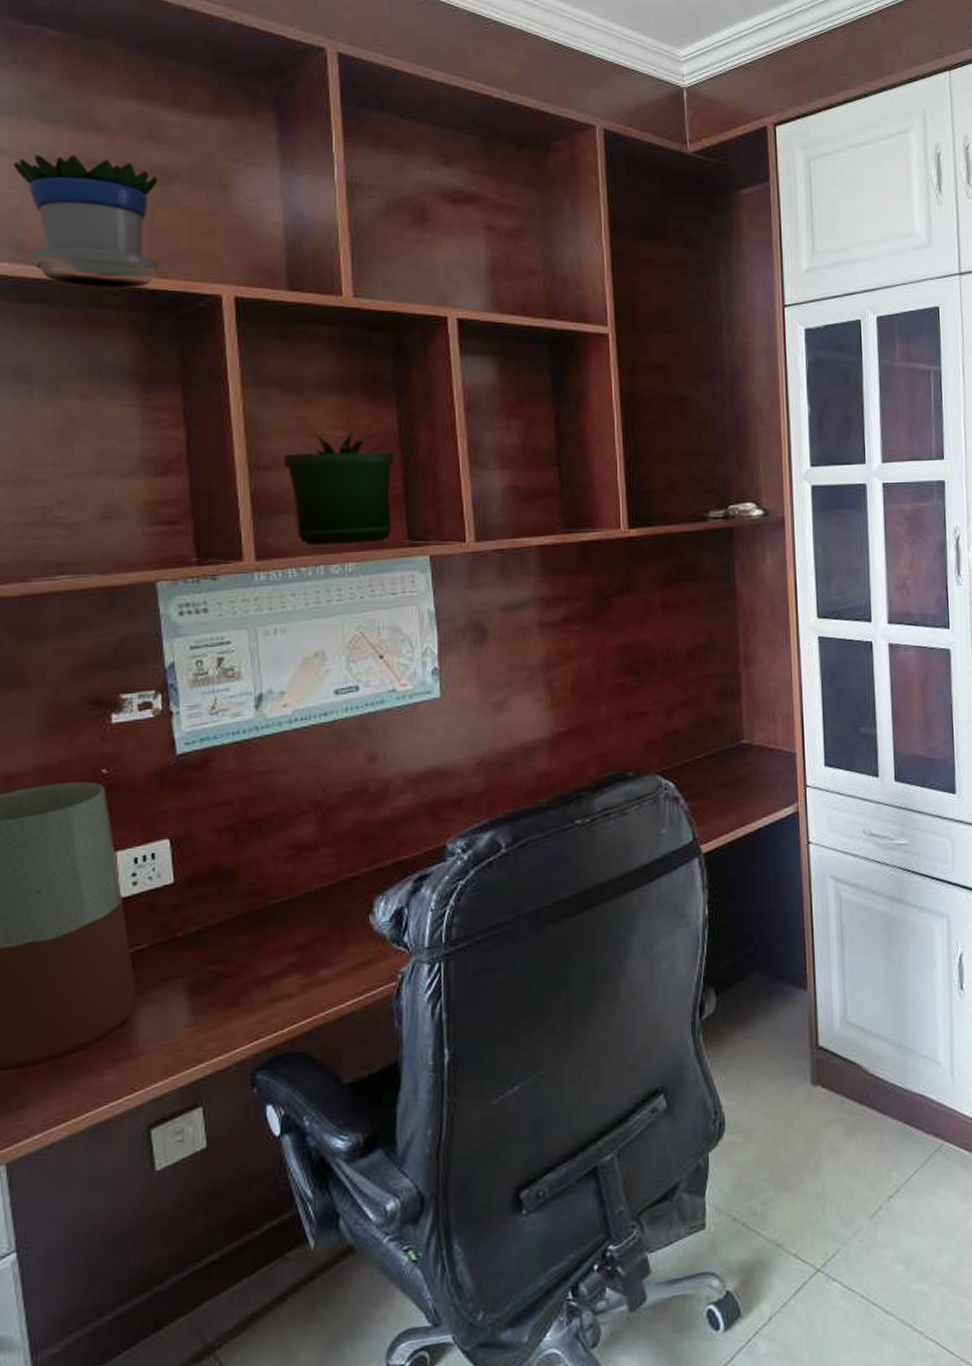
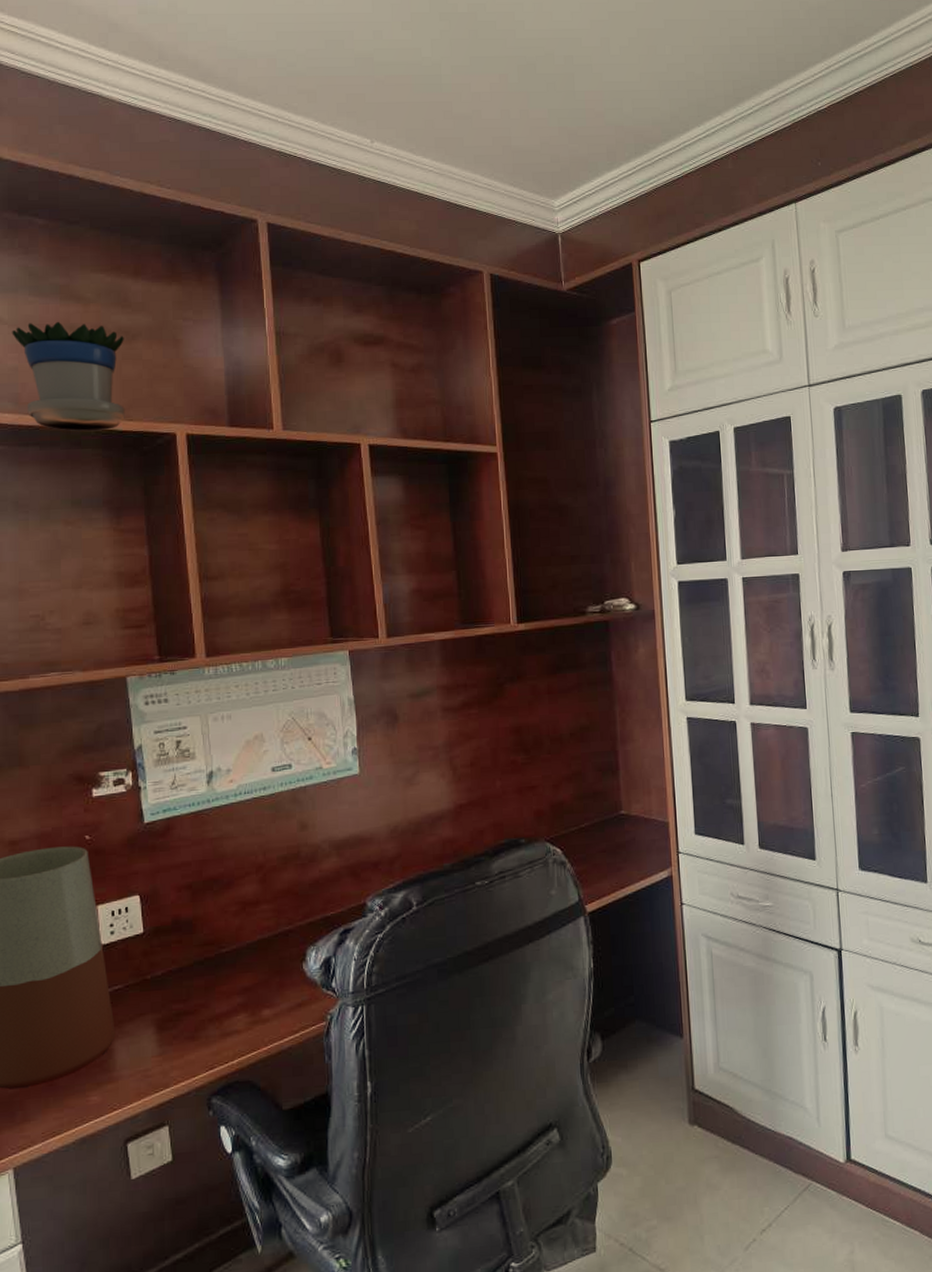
planter: present [283,430,411,546] -> none [227,544,332,644]

